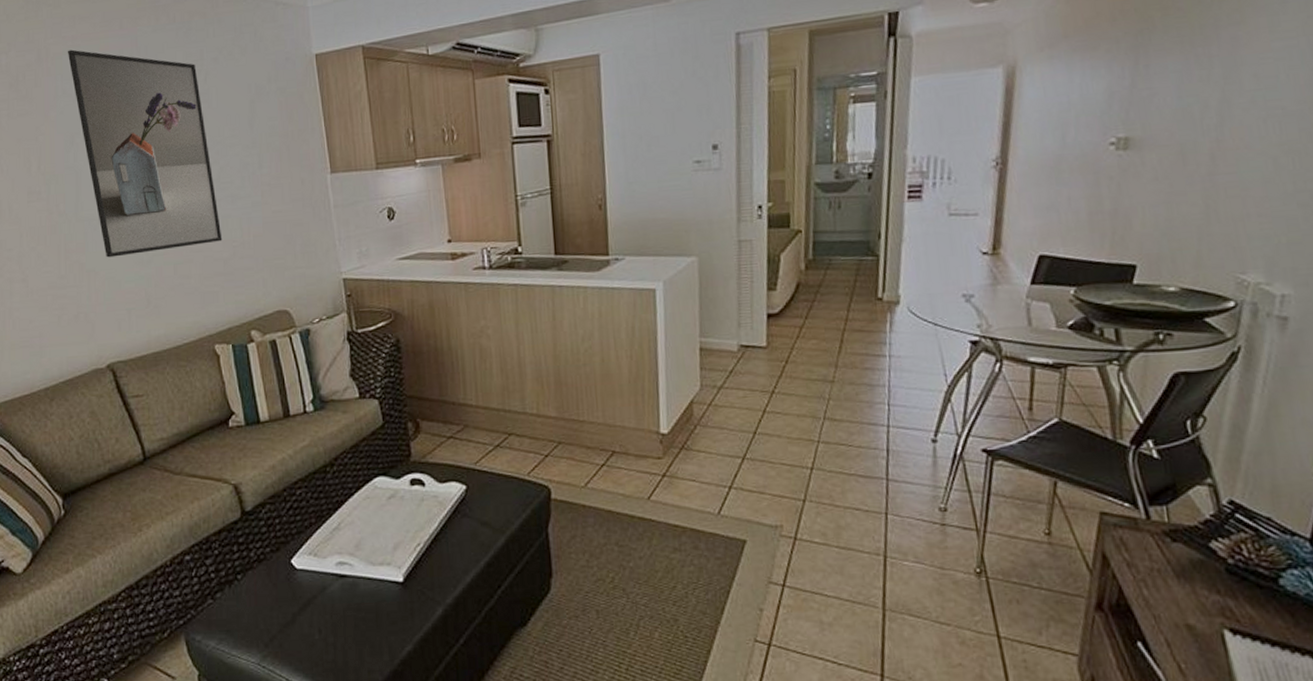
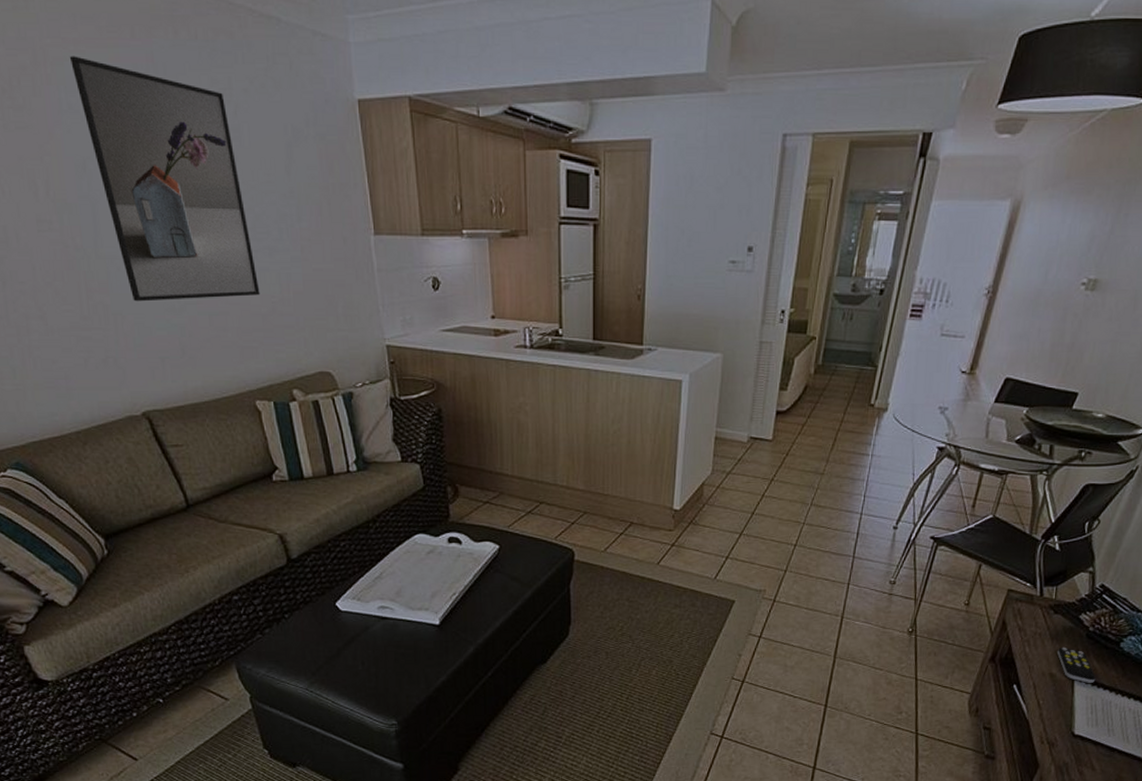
remote control: none [1189,587,1256,637] -> present [1057,647,1096,683]

